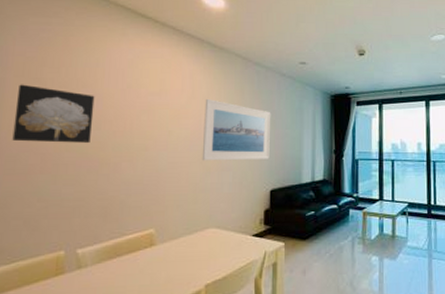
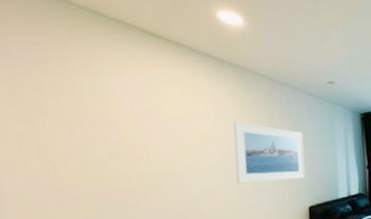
wall art: present [12,84,95,143] -> none [12,113,111,177]

